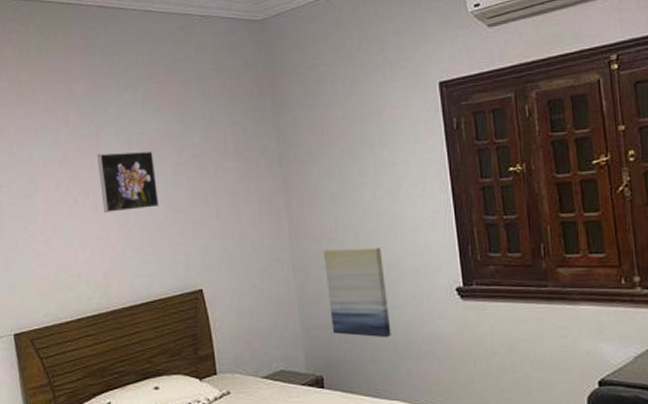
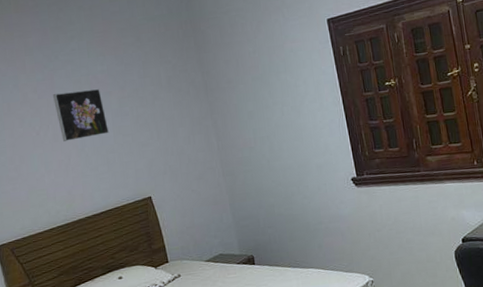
wall art: present [323,247,391,338] -> none [245,151,304,222]

